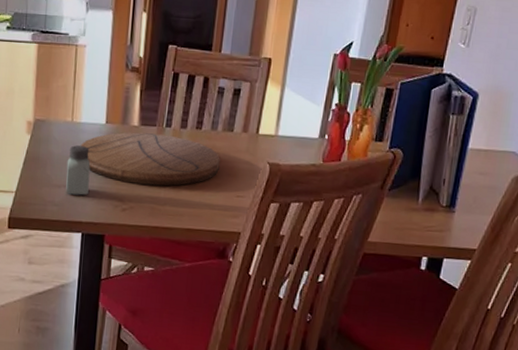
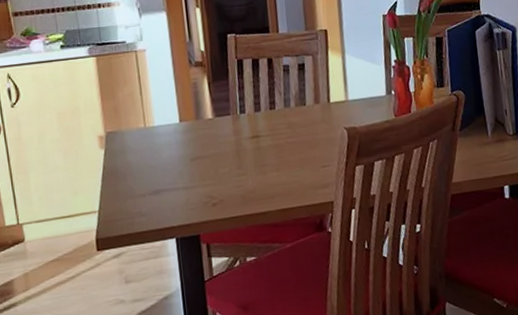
saltshaker: present [65,145,91,196] -> none [147,149,175,202]
cutting board: present [80,132,220,186] -> none [158,121,300,177]

